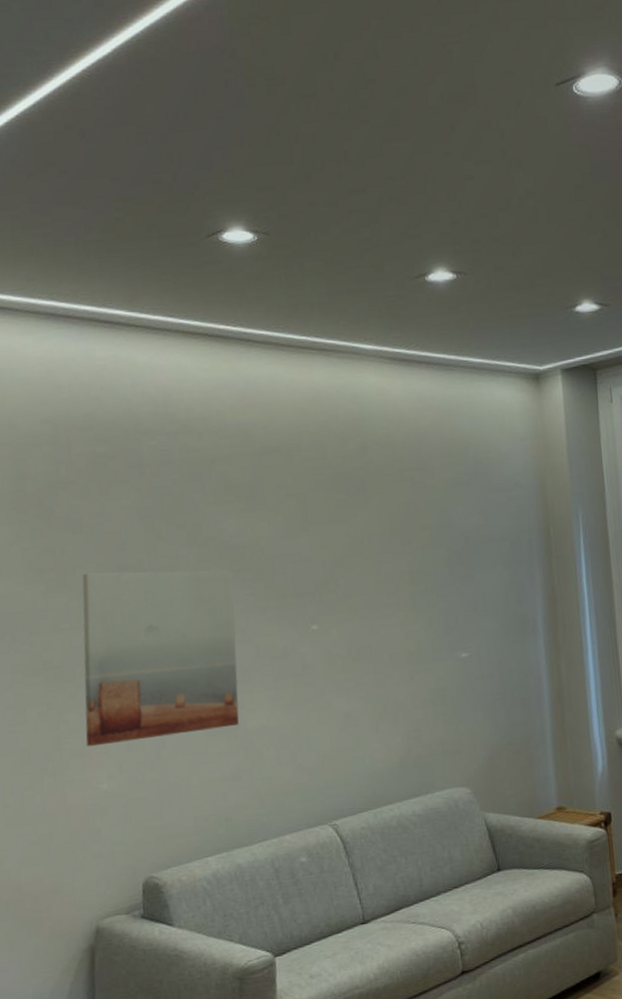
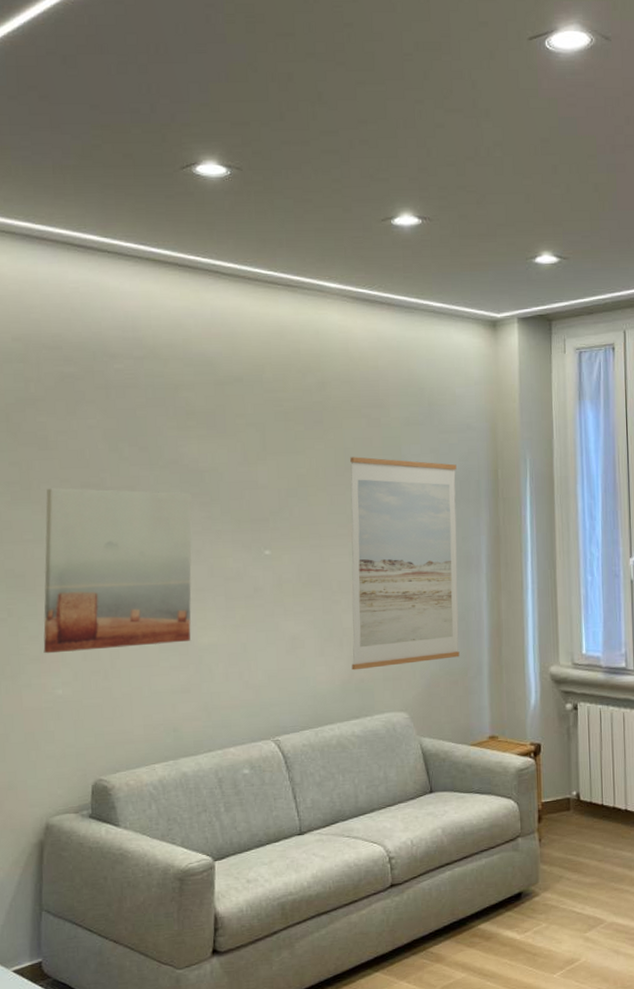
wall art: none [396,522,521,746] -> present [350,457,460,671]

